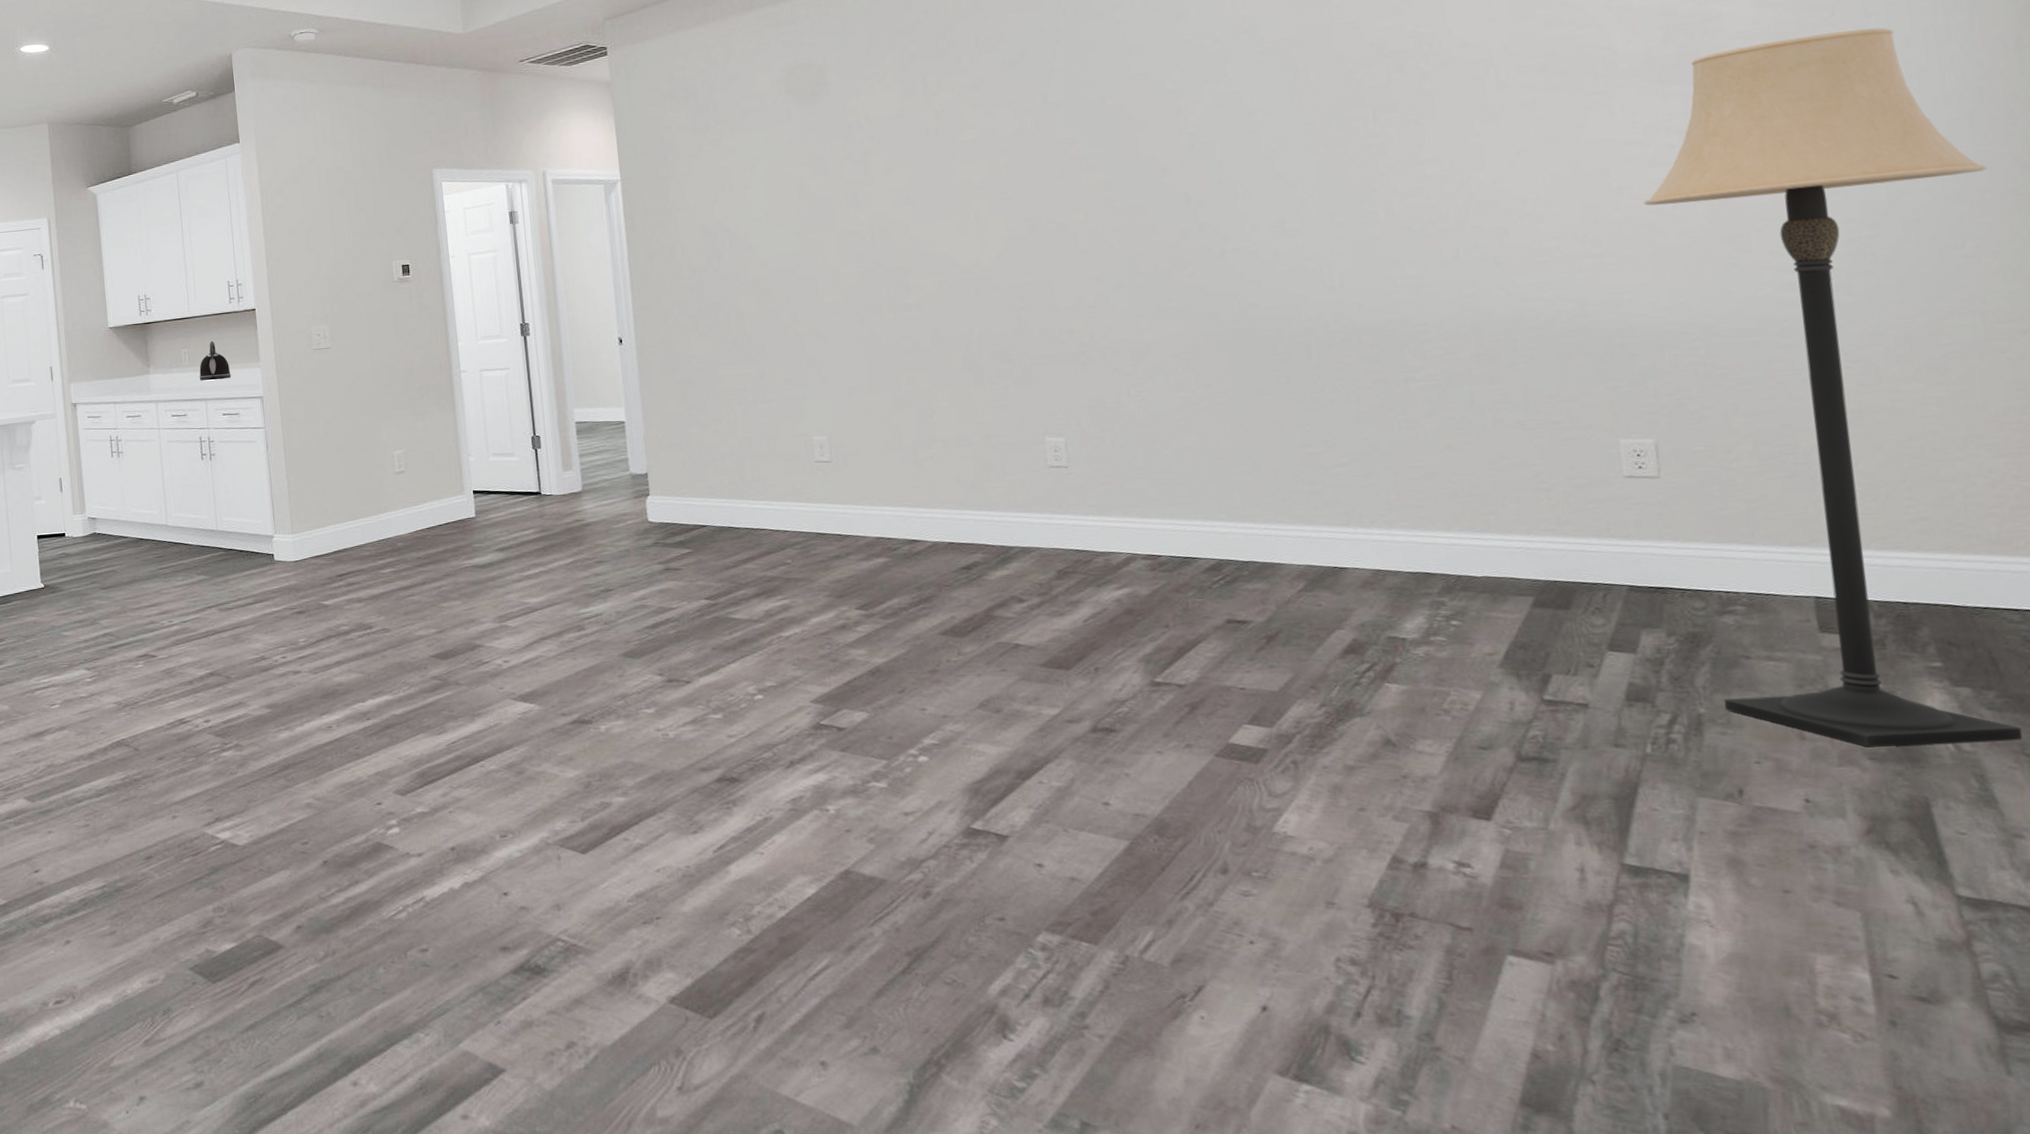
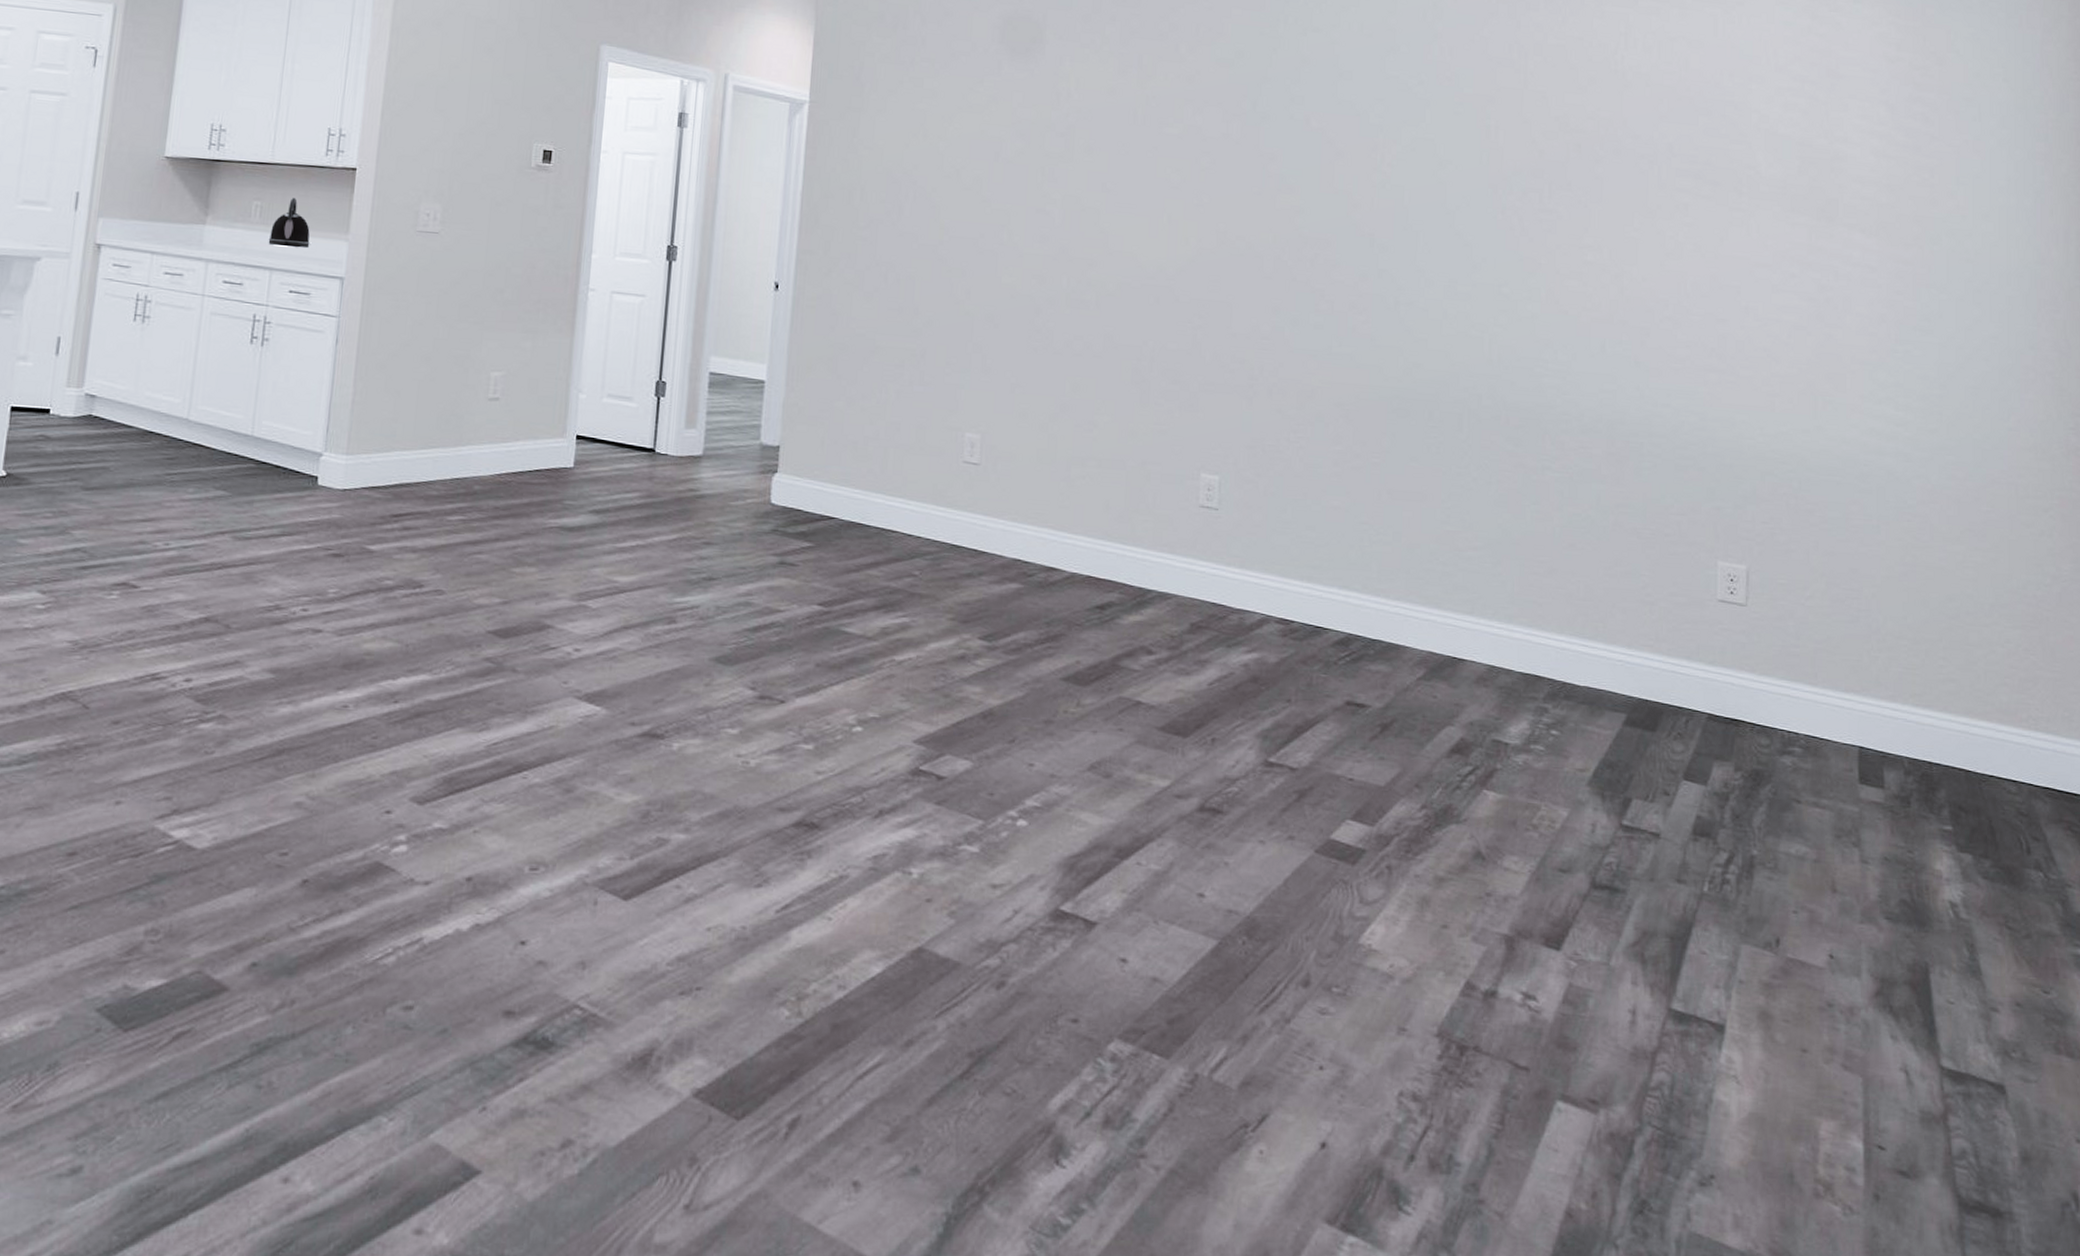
lamp: present [1644,27,2023,747] -> none [1765,191,2034,913]

